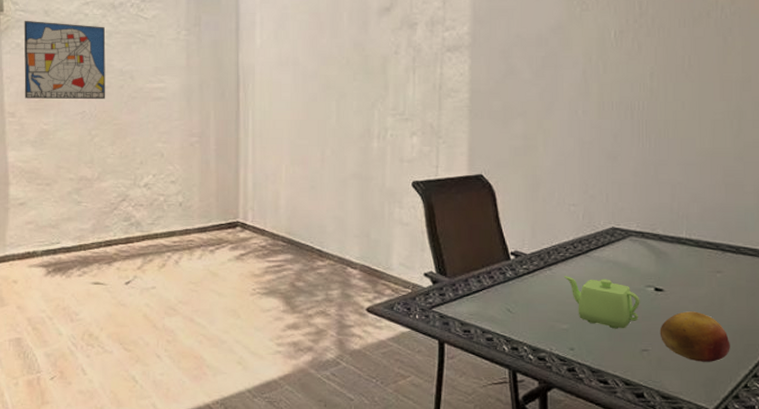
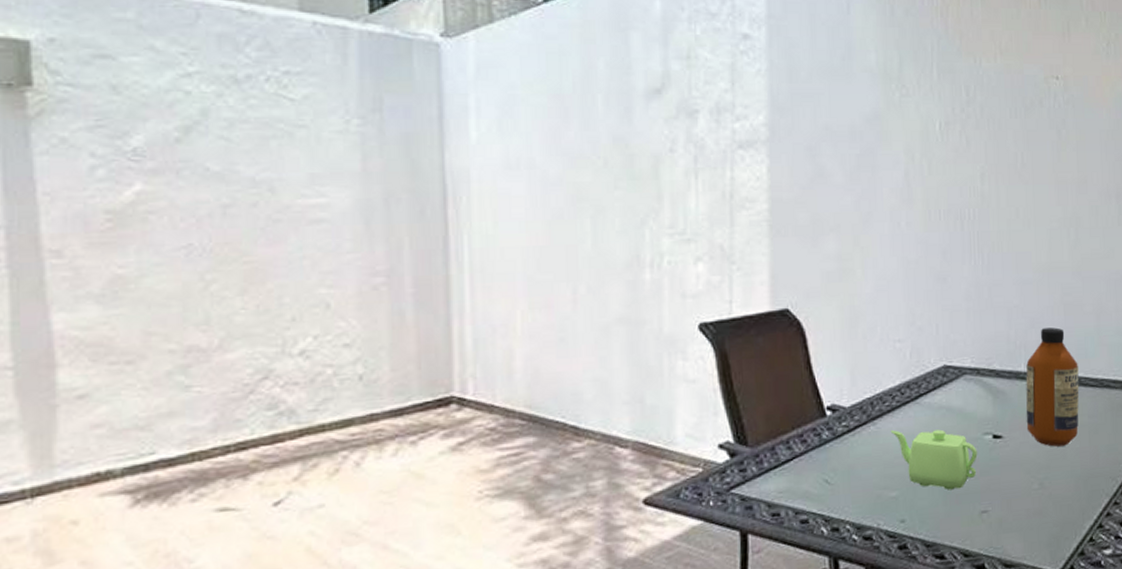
wall art: present [24,20,106,100] -> none [72,100,227,227]
fruit: present [659,311,730,362] -> none [999,458,1074,518]
bottle: none [686,203,738,303] -> present [1025,327,1080,447]

